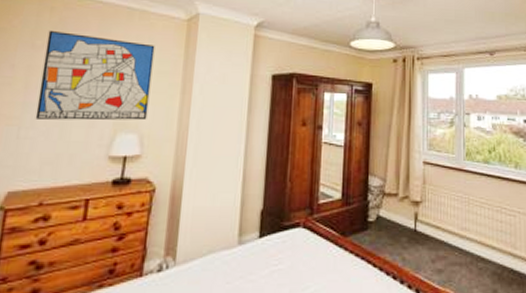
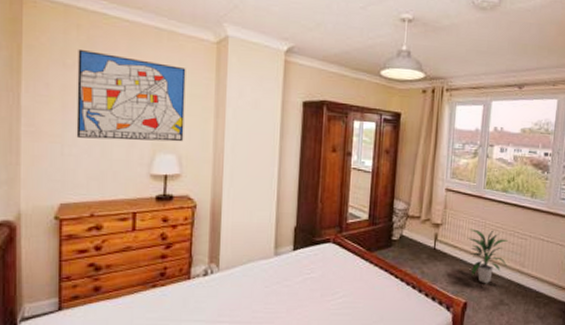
indoor plant: none [451,206,498,271] -> present [468,229,508,284]

